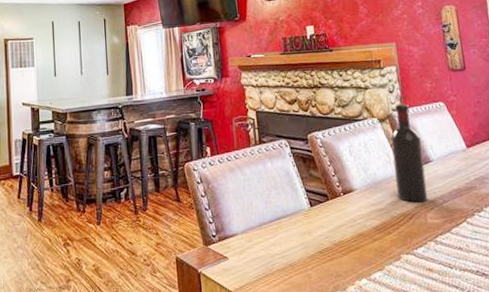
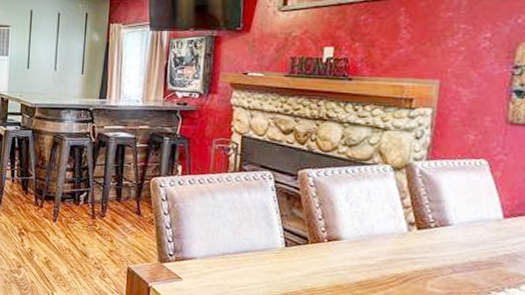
wine bottle: present [391,104,428,203] -> none [395,153,443,268]

